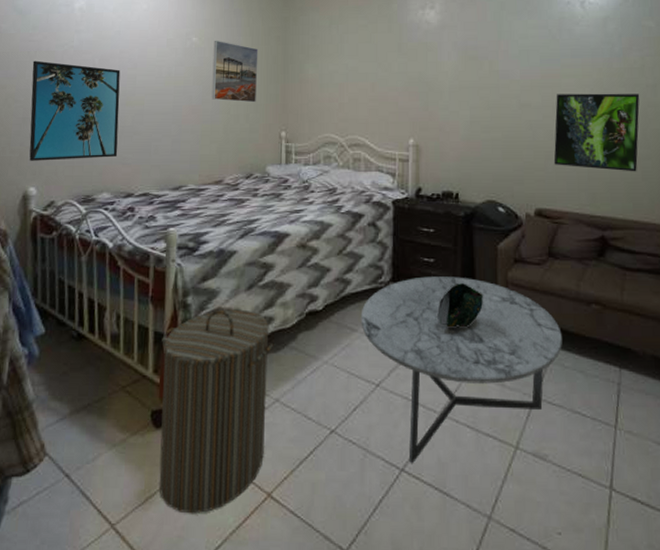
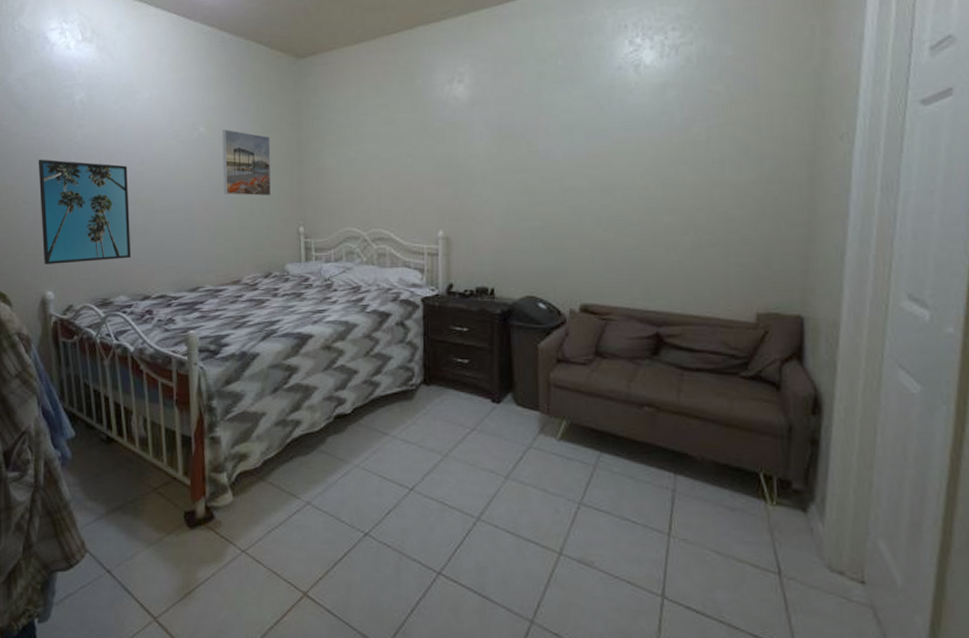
laundry hamper: present [159,309,274,514] -> none [189,412,303,610]
coffee table: present [361,276,562,464] -> none [391,378,611,568]
decorative bowl: present [437,282,484,328] -> none [473,384,524,432]
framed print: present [553,93,640,172] -> none [601,171,704,262]

